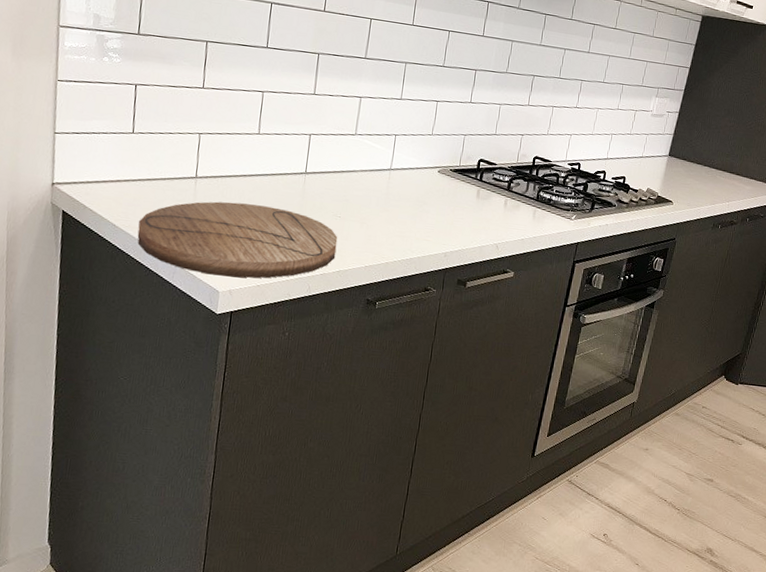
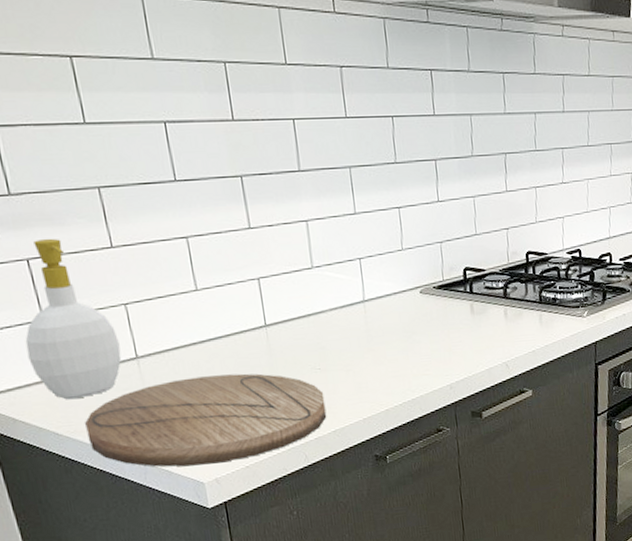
soap bottle: none [111,71,186,201] -> present [25,238,122,400]

